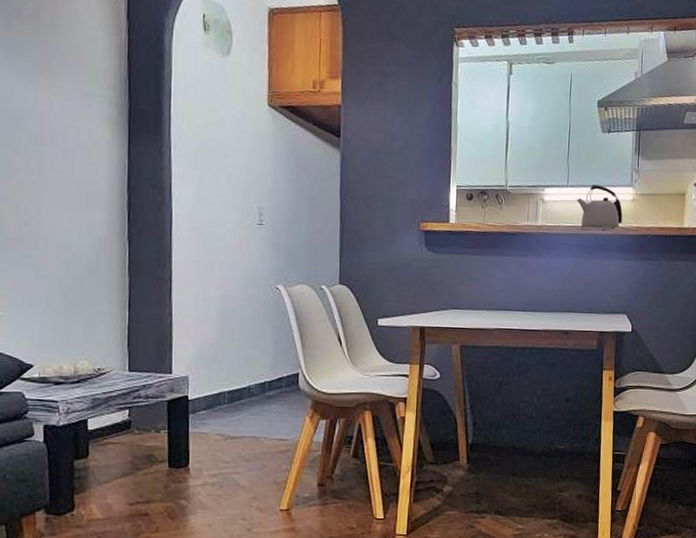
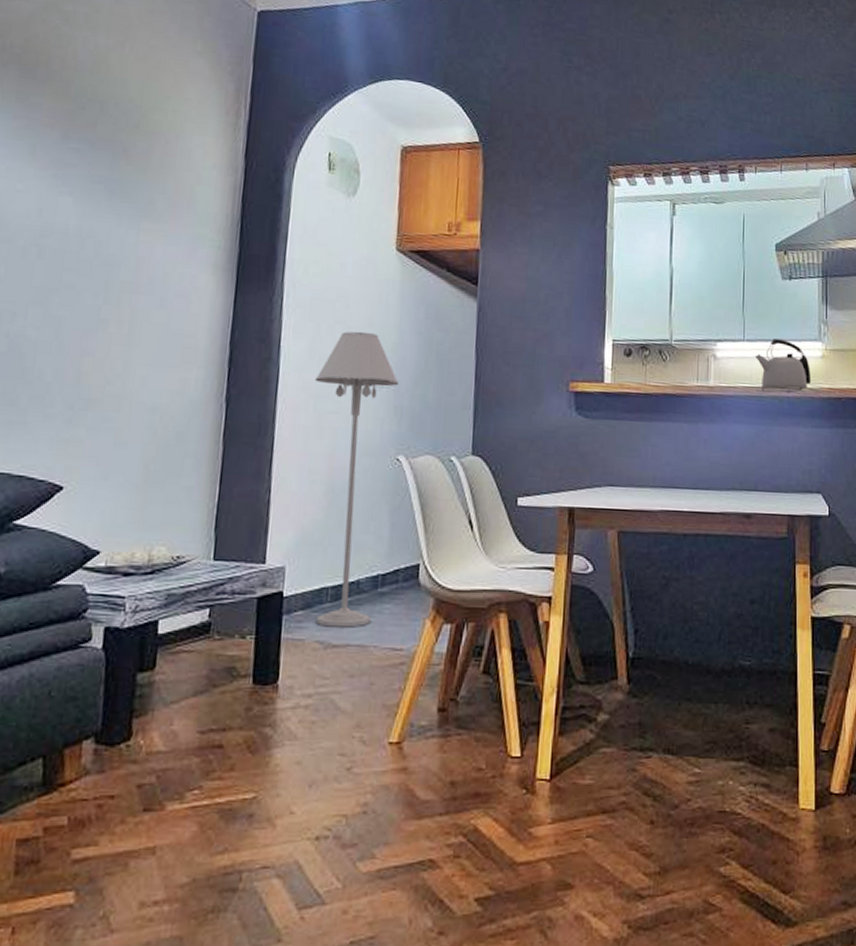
floor lamp: none [203,179,276,423] -> present [314,331,399,628]

